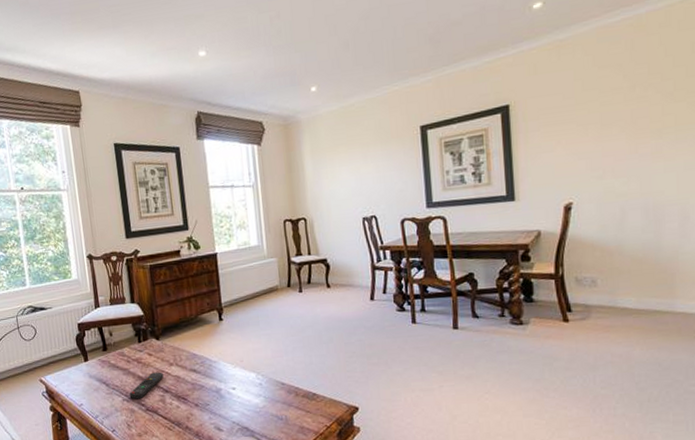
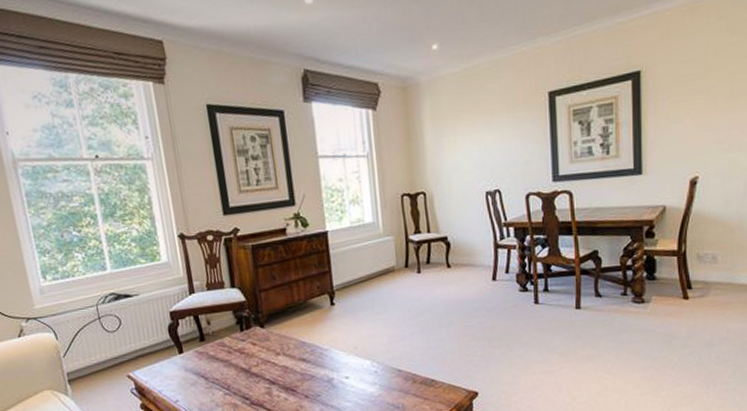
remote control: present [129,372,164,399] -> none [231,362,270,393]

